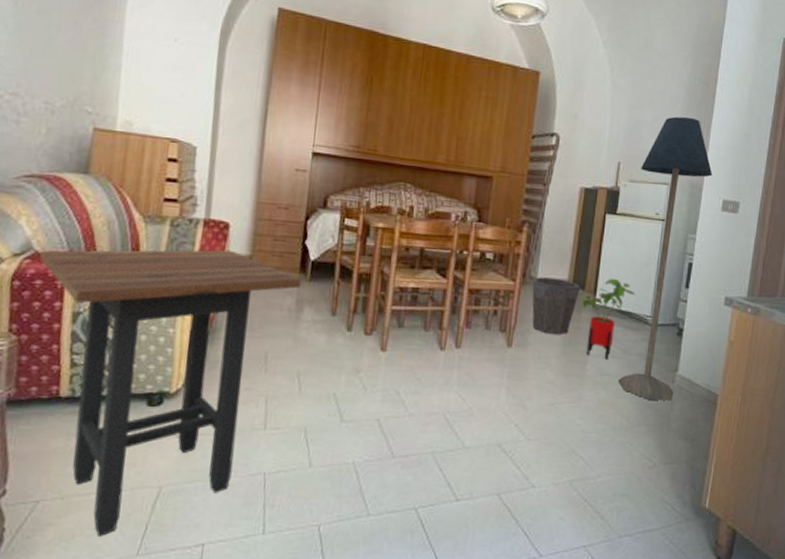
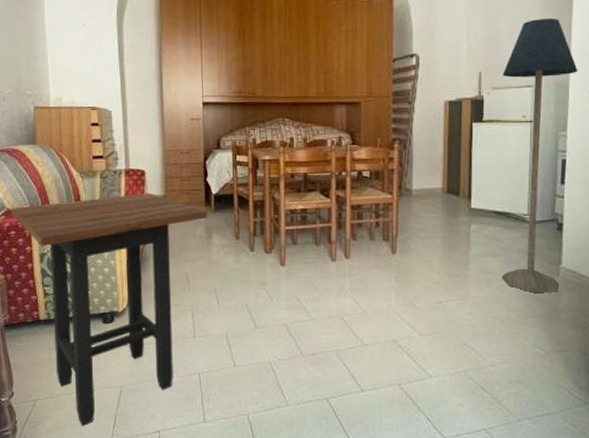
waste bin: present [532,277,581,335] -> none [408,188,456,240]
house plant: present [581,278,636,360] -> none [457,182,510,258]

